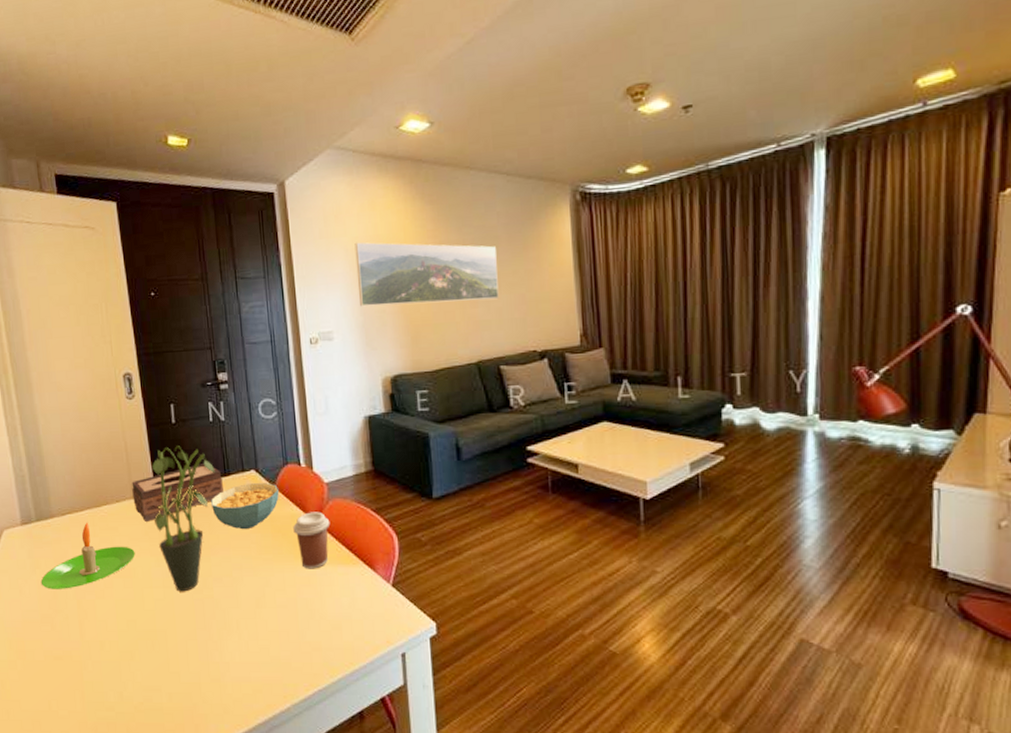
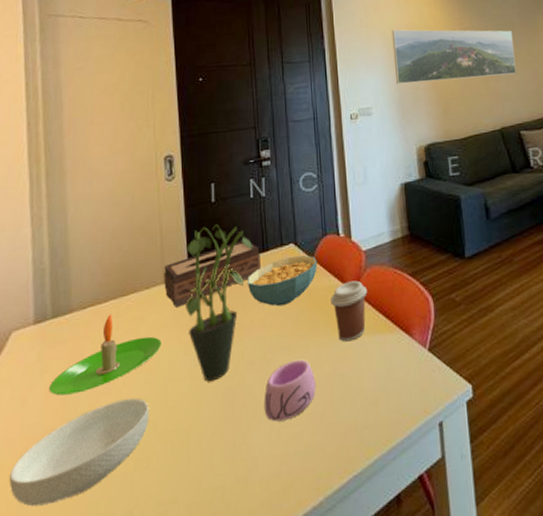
cereal bowl: none [17,599,130,678] -> present [9,398,149,507]
mug: none [232,581,281,634] -> present [263,359,316,422]

